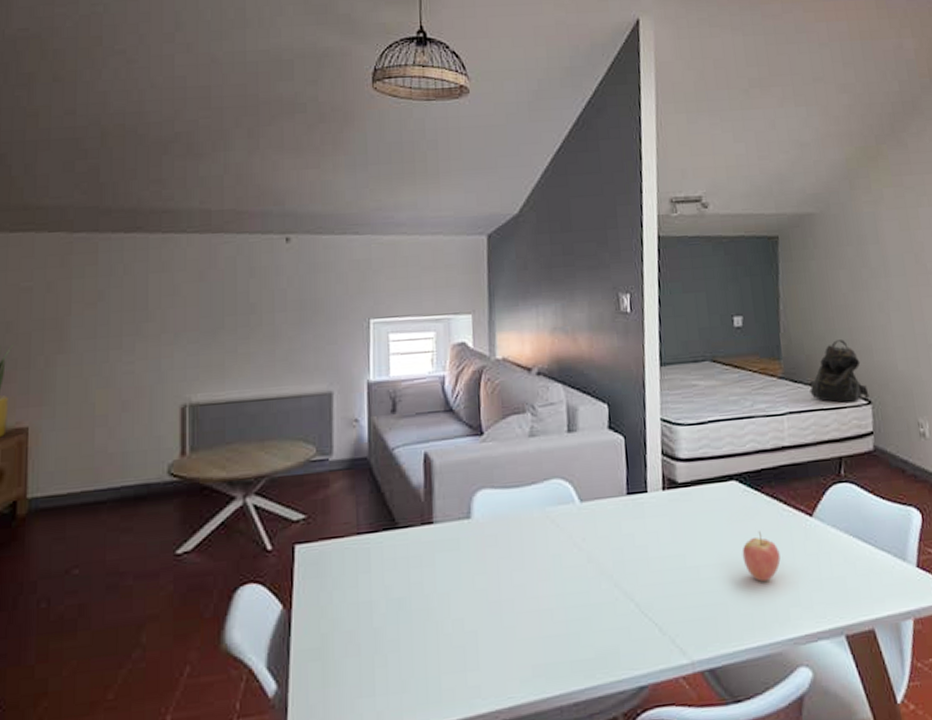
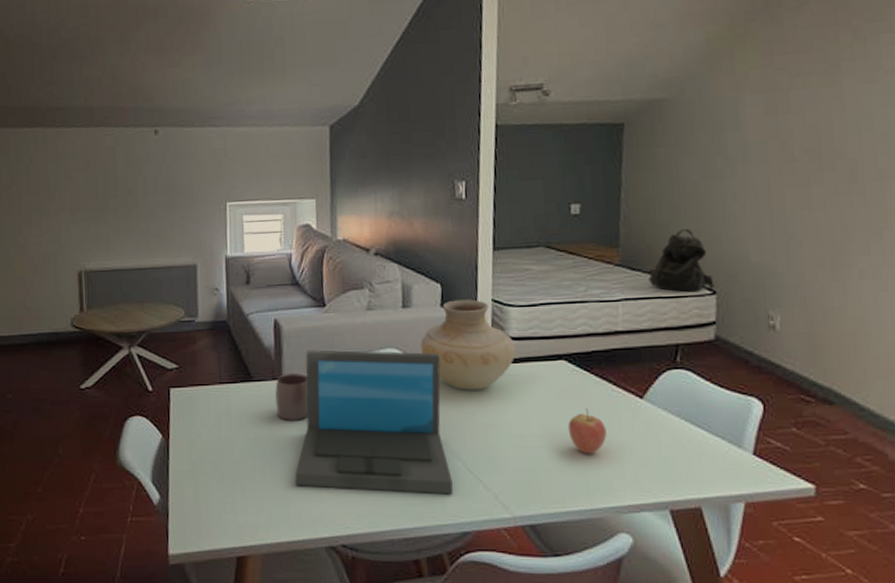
mug: none [424,515,464,573] -> present [275,373,309,420]
laptop: none [447,481,627,653] -> present [295,350,453,495]
vase: none [587,419,687,521] -> present [420,299,516,390]

